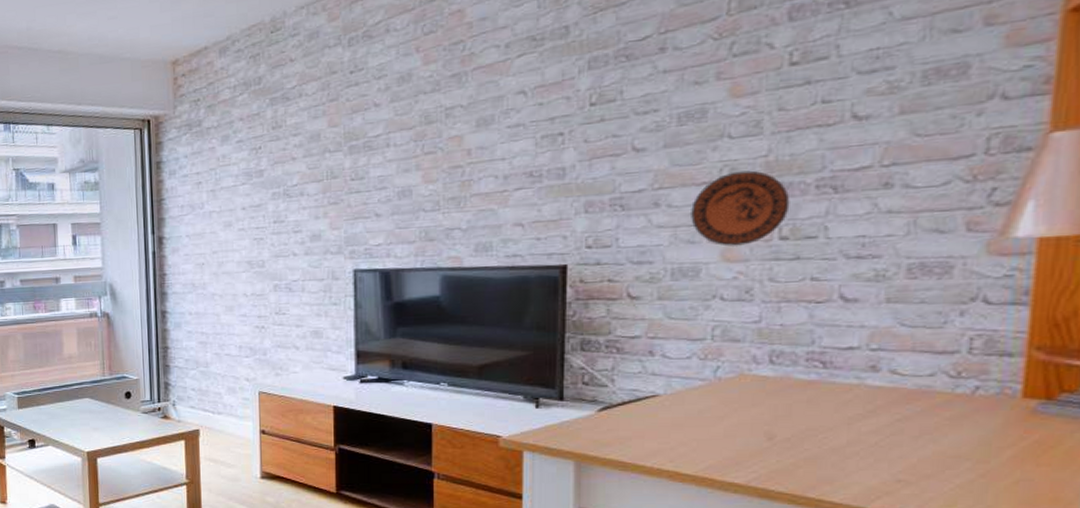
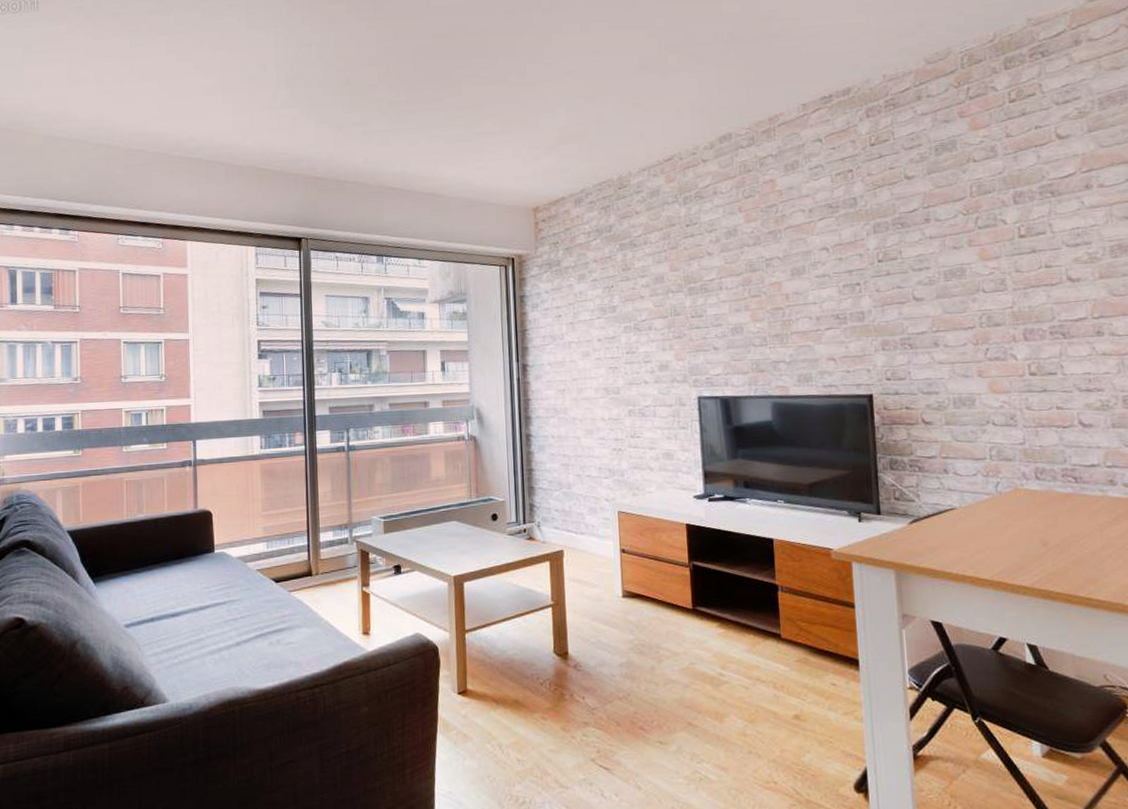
decorative plate: present [689,170,790,247] -> none [961,318,1034,381]

